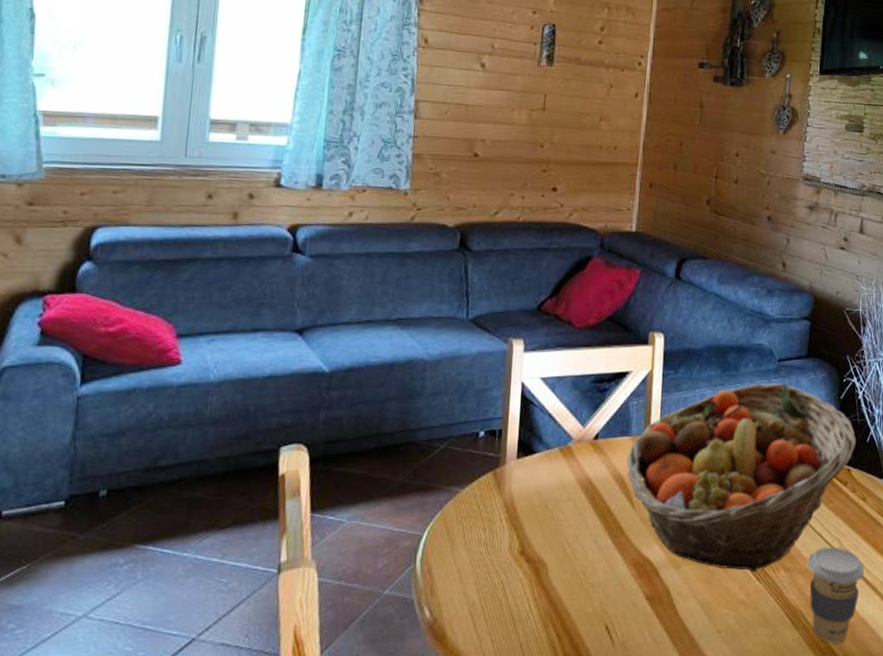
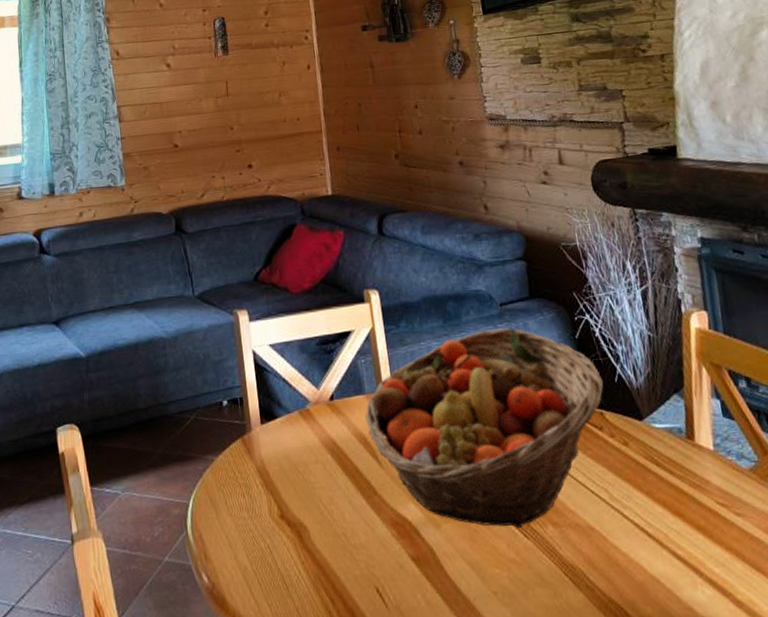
coffee cup: present [808,546,864,643] -> none [576,497,644,605]

